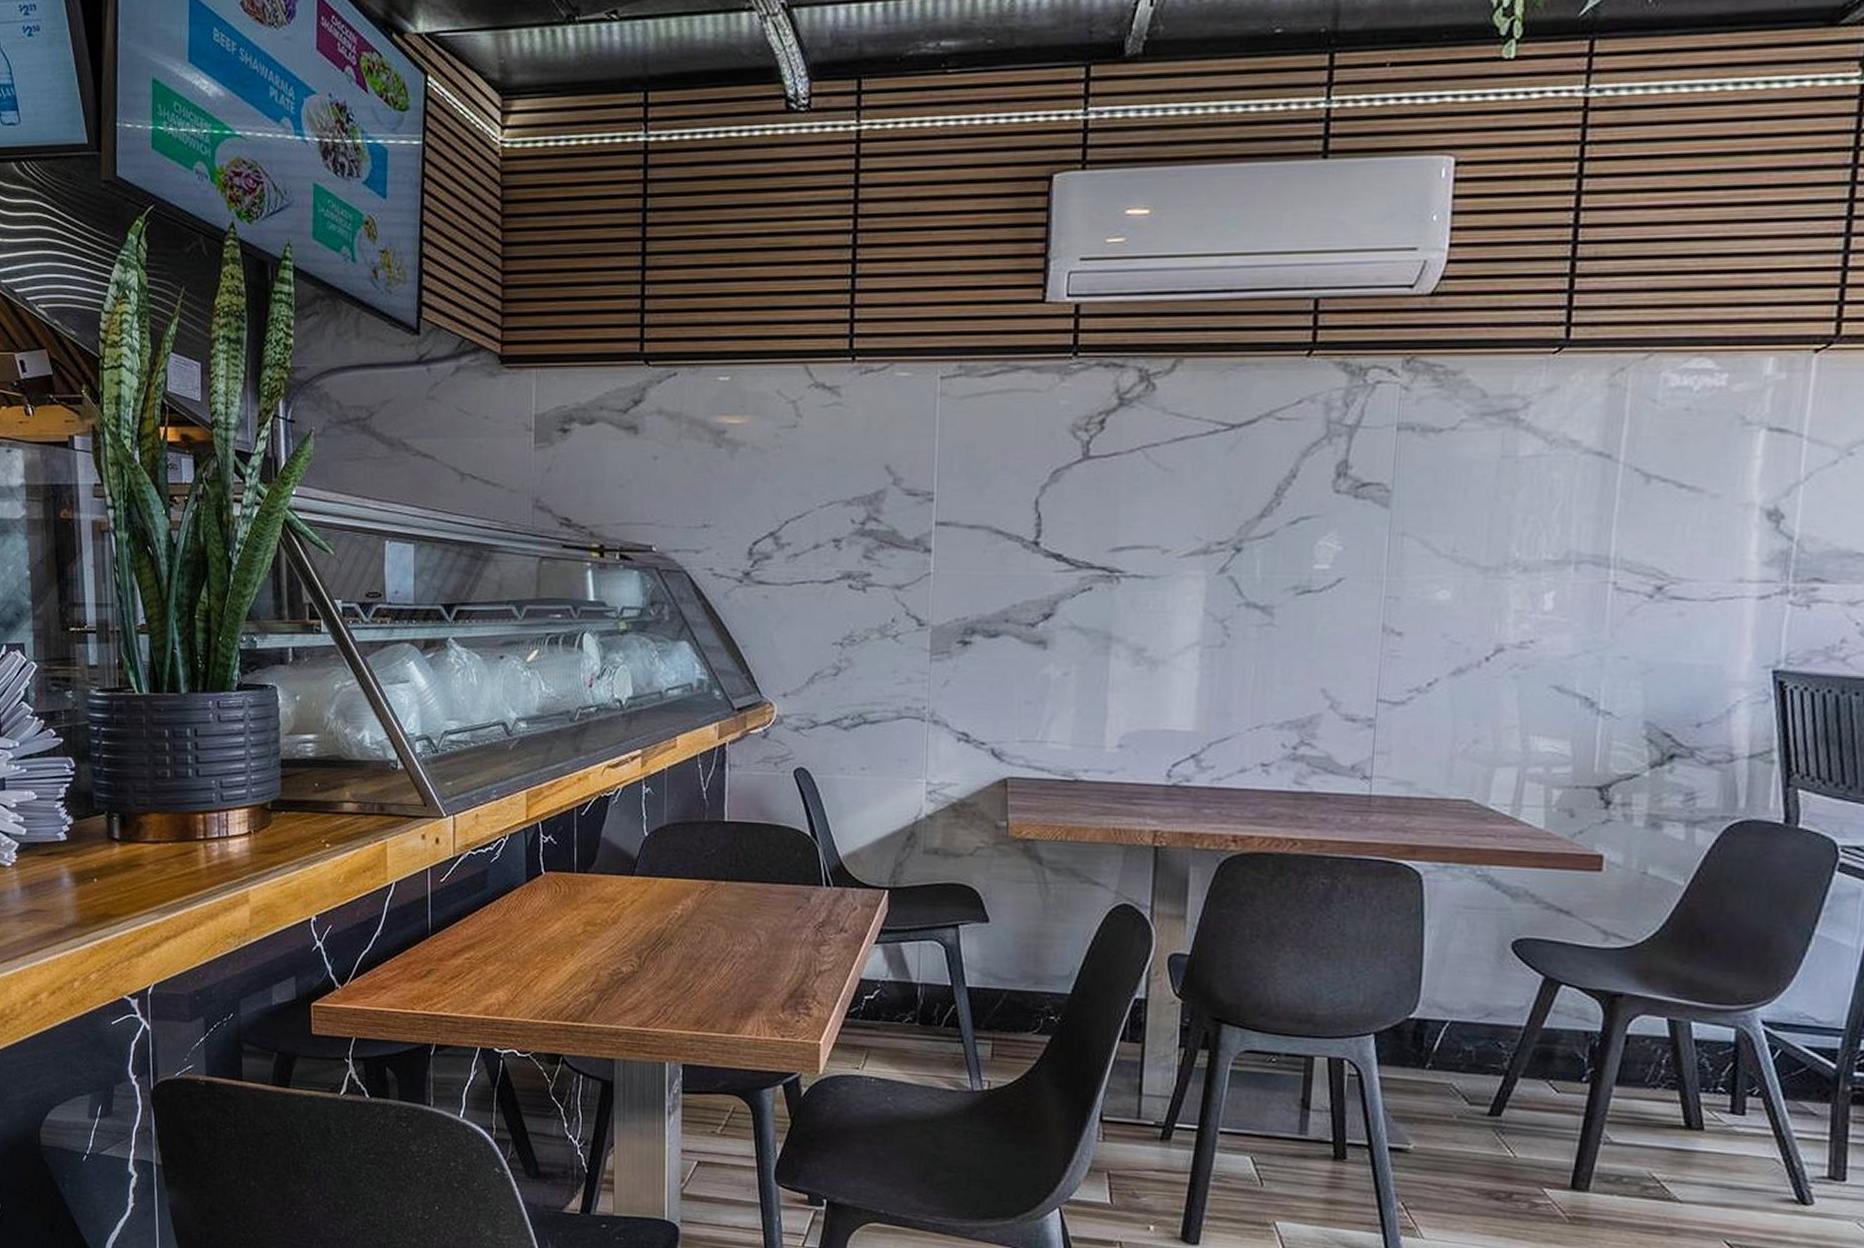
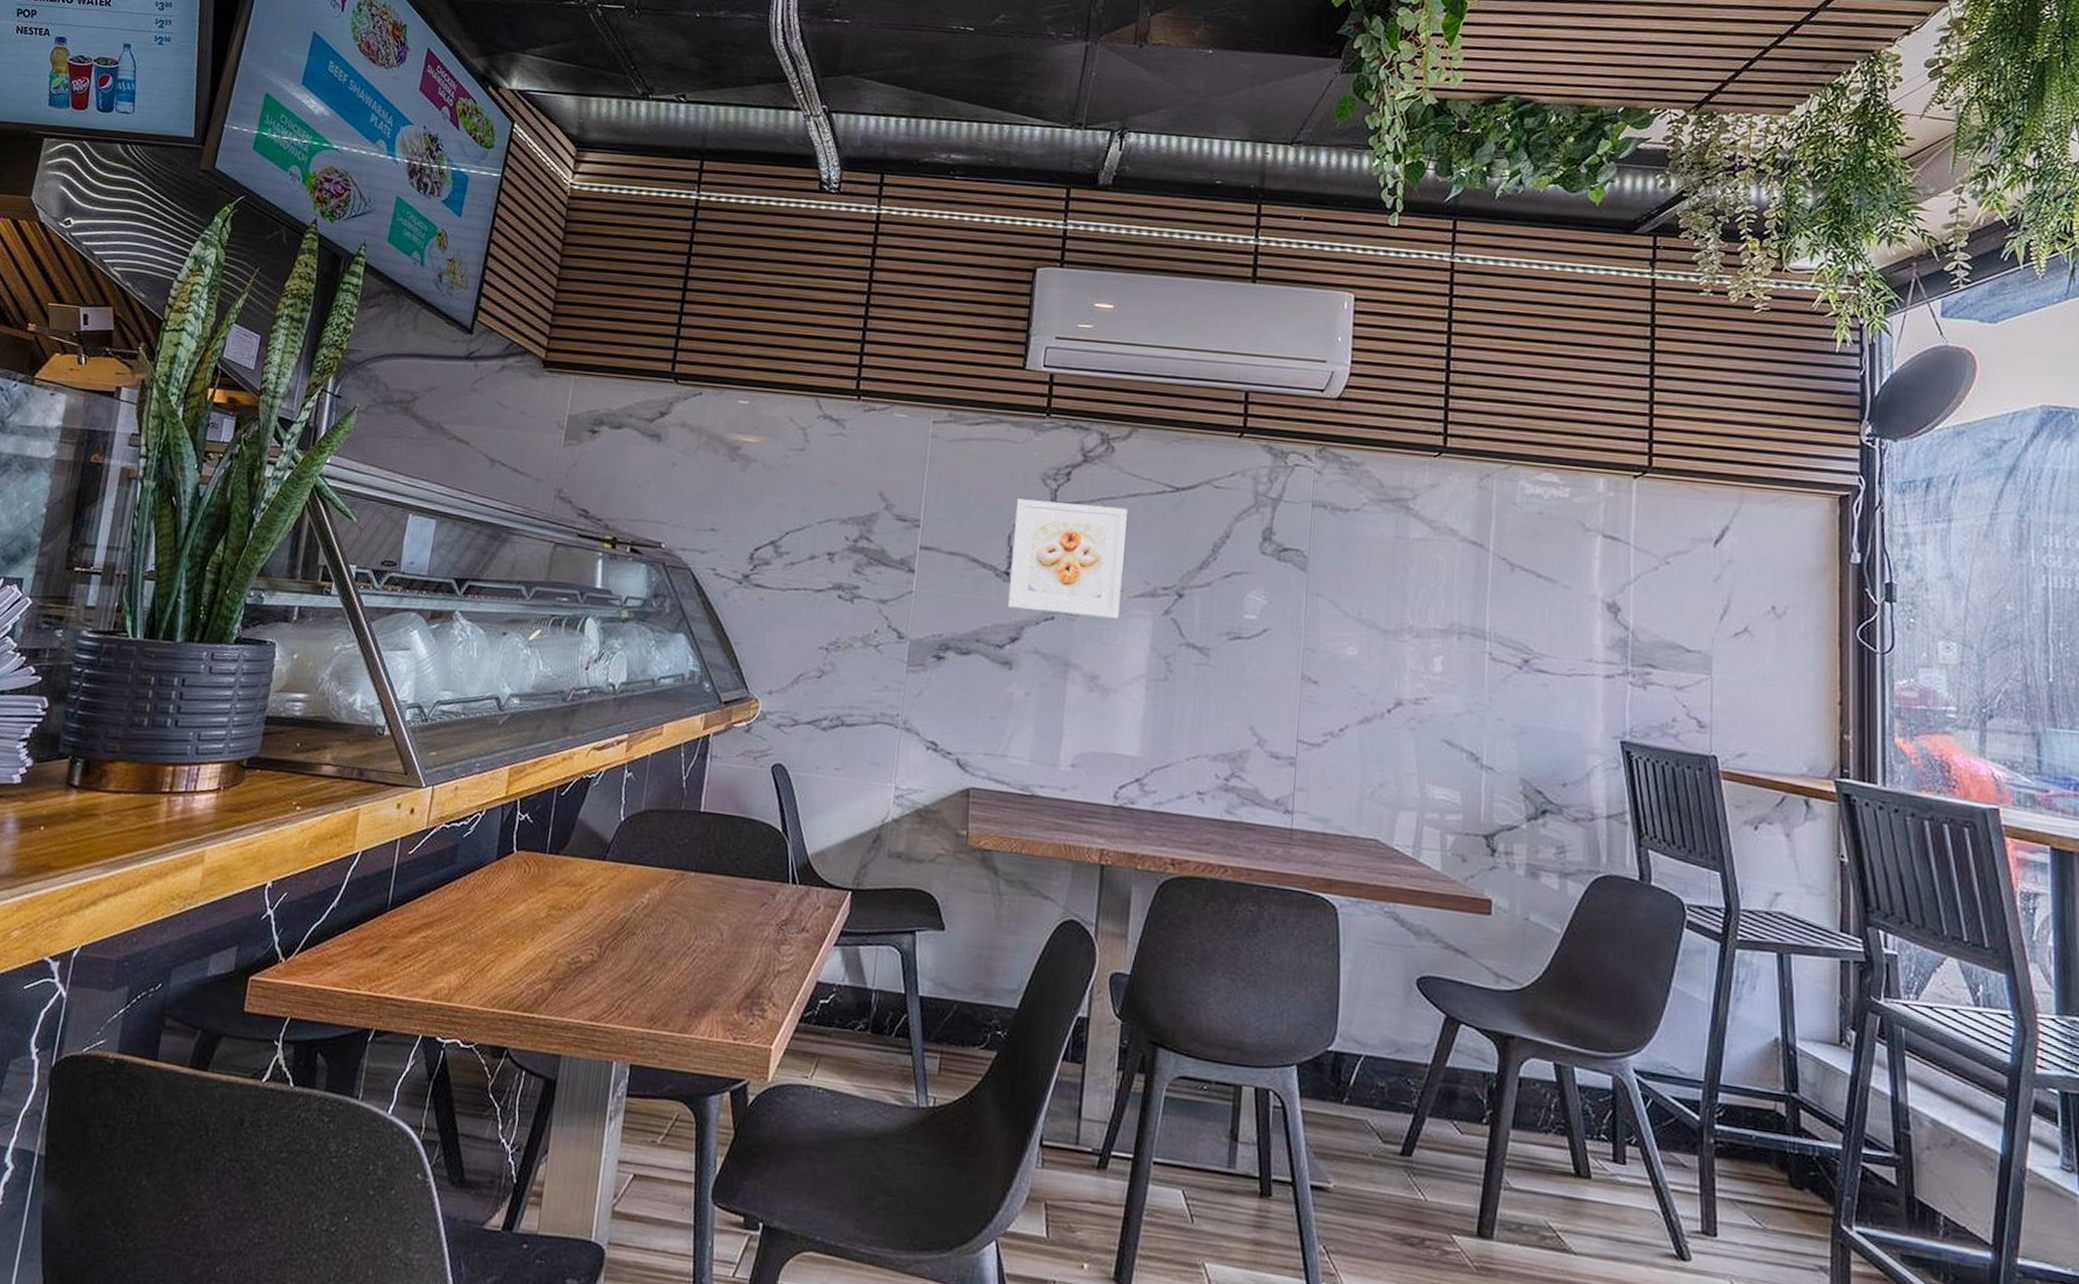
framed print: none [1039,455,1173,583] -> present [1008,498,1127,619]

